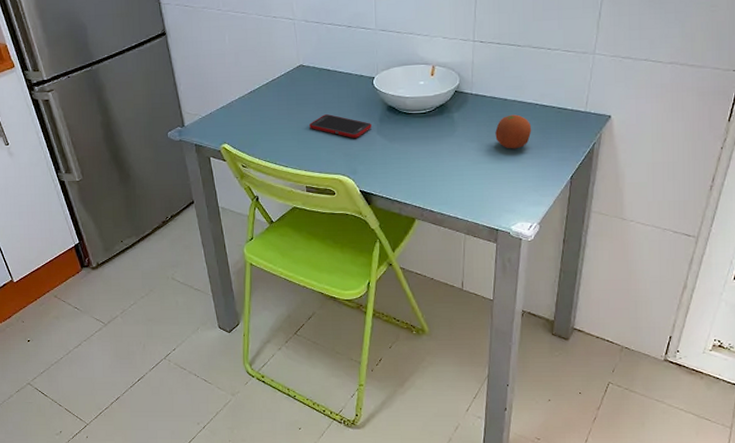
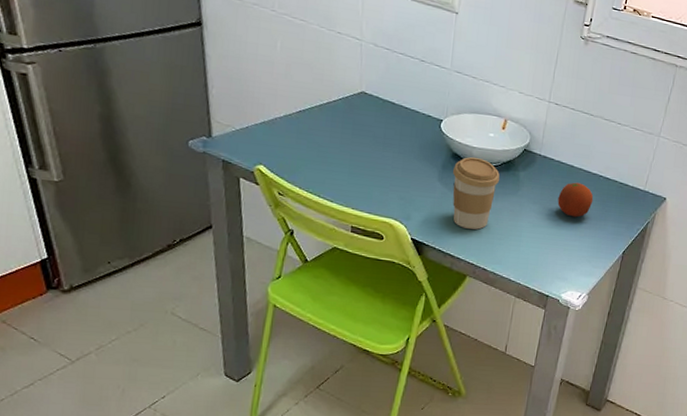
cell phone: present [309,114,371,138] -> none [364,151,433,182]
coffee cup: none [390,106,434,175] -> present [452,157,500,230]

